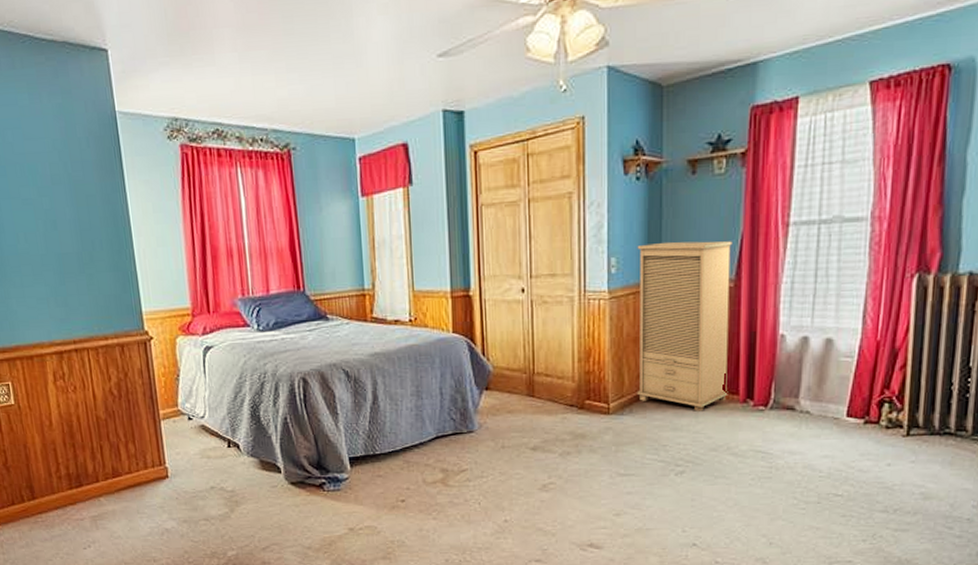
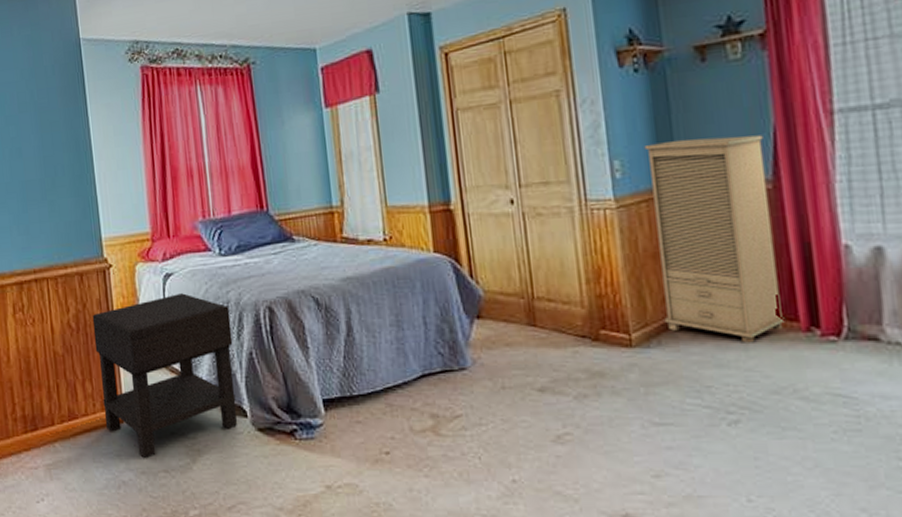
nightstand: none [134,365,273,510] -> present [92,293,238,459]

